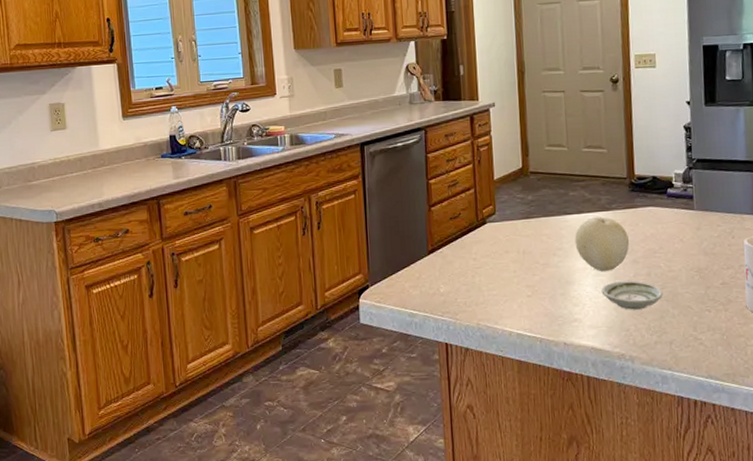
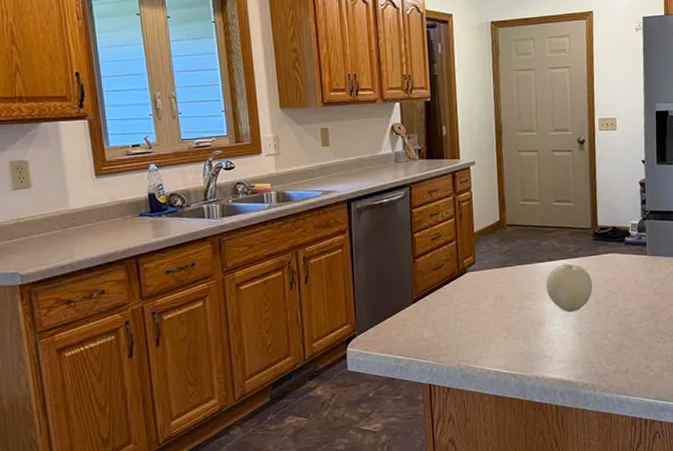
saucer: present [601,281,663,310] -> none [568,319,621,345]

